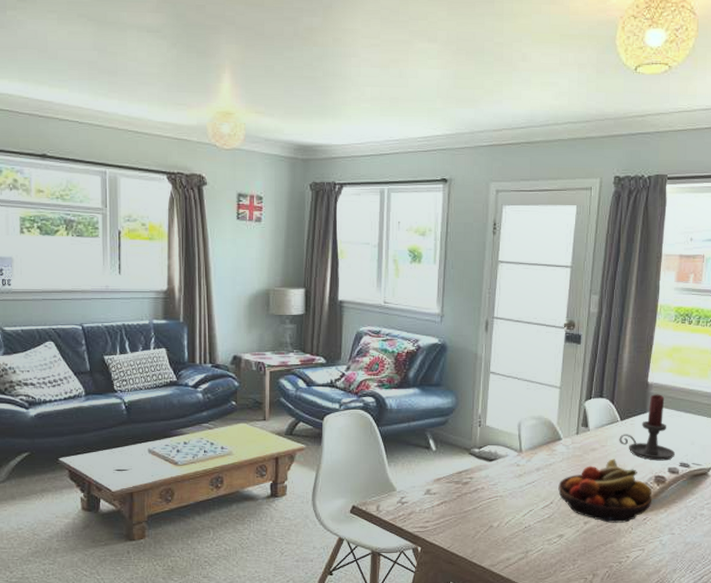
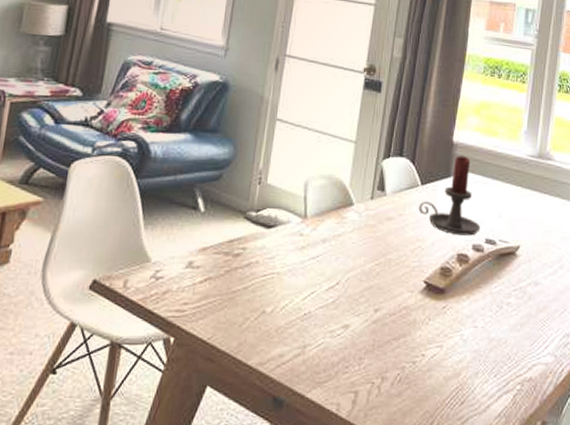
fruit bowl: present [558,459,652,523] -> none [346,231,454,311]

